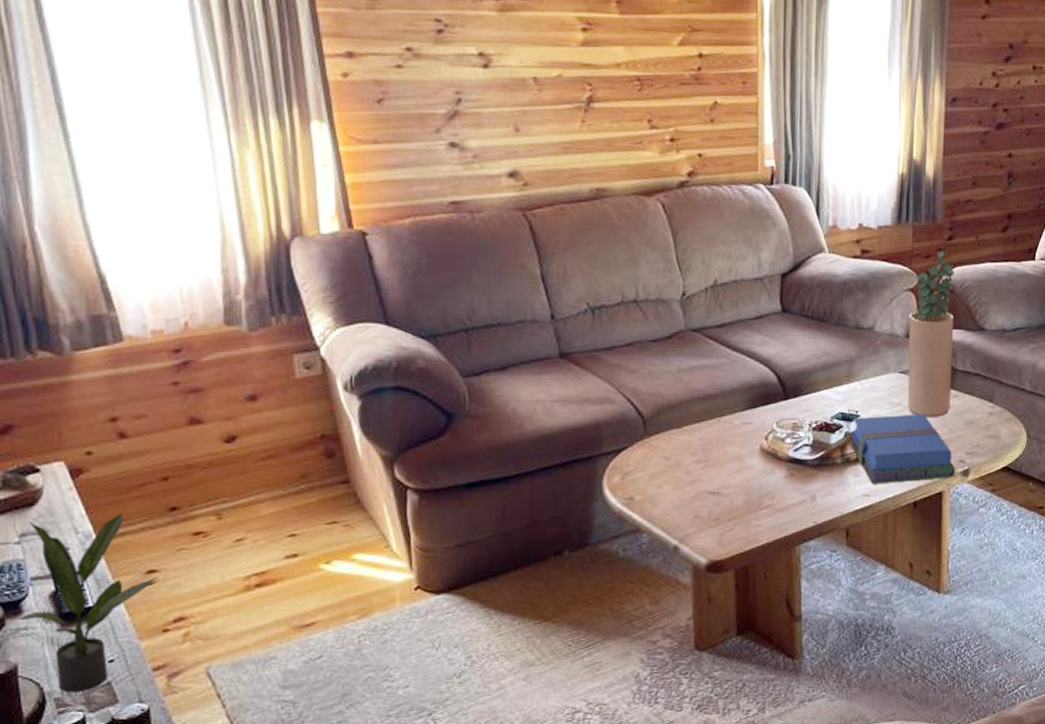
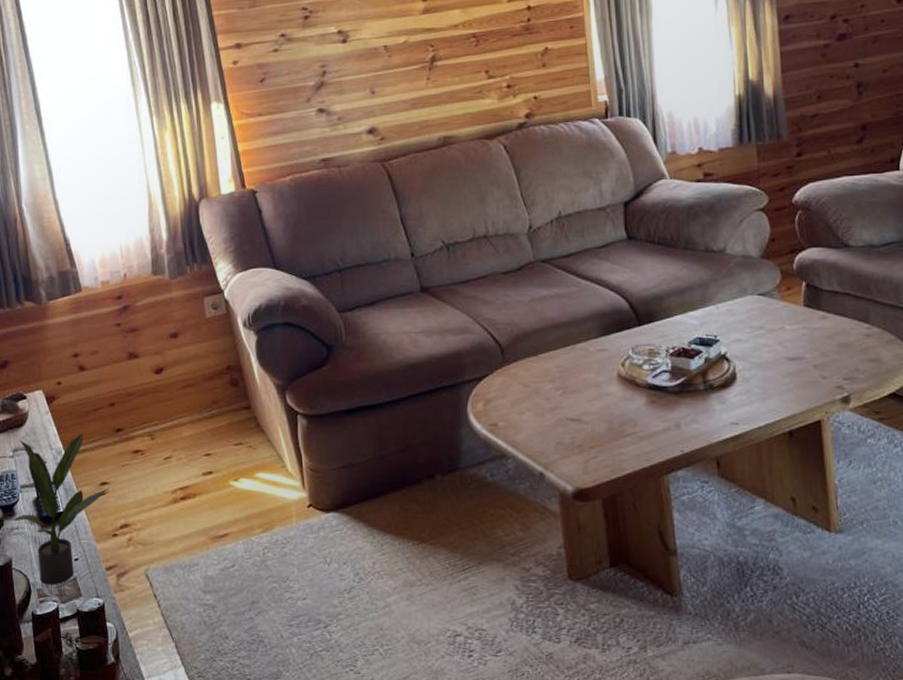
books: present [849,414,956,484] -> none [710,337,834,412]
vase: present [907,242,955,417] -> none [762,159,820,340]

